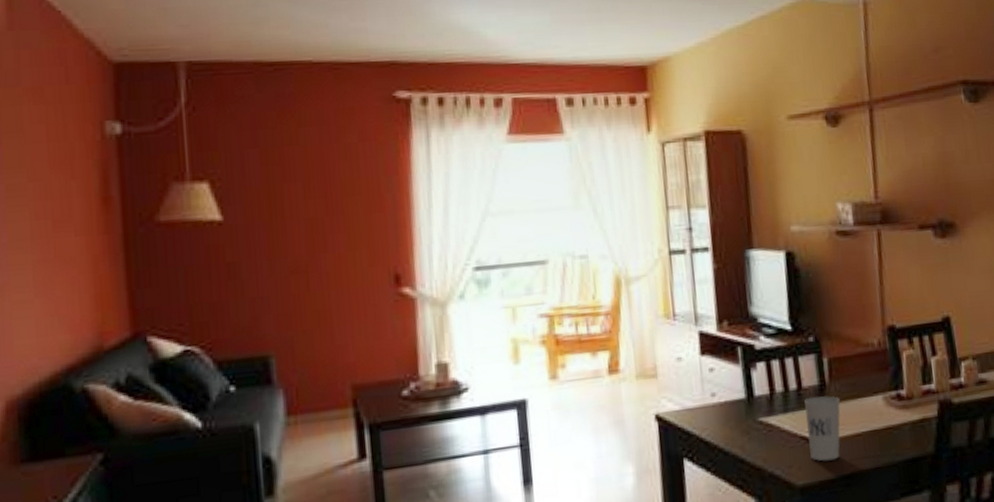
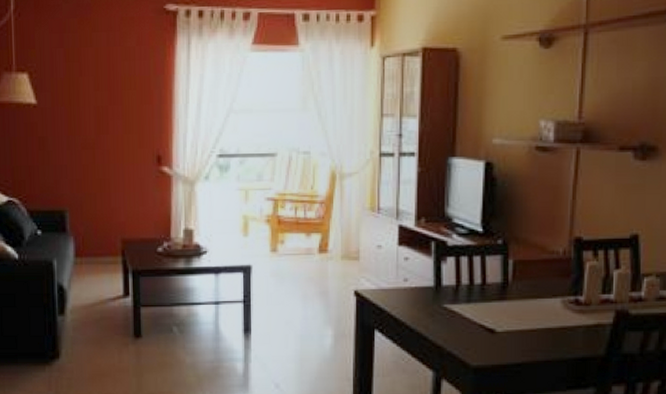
cup: present [804,395,840,462] -> none [487,293,520,349]

